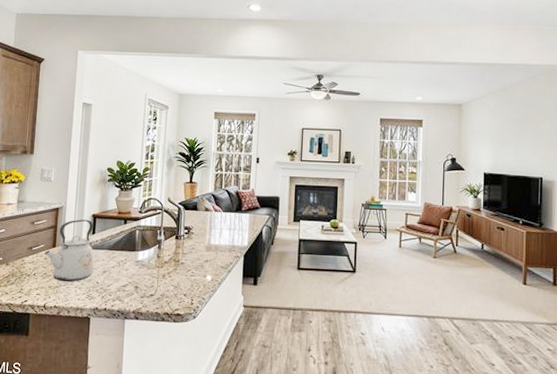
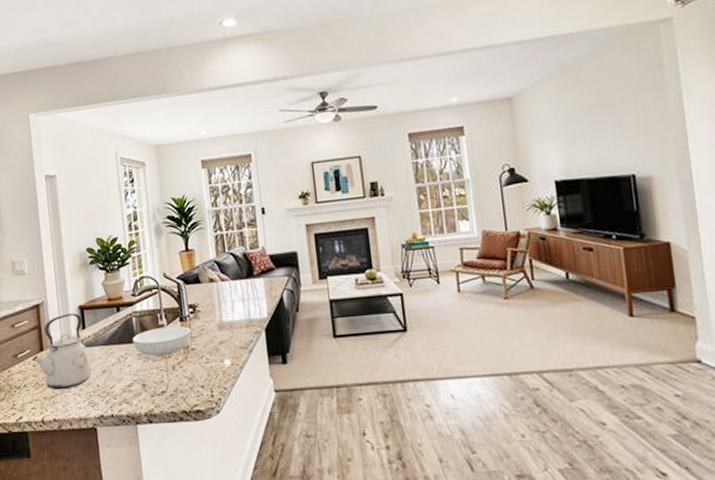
serving bowl: none [133,241,184,265] -> present [132,325,191,357]

